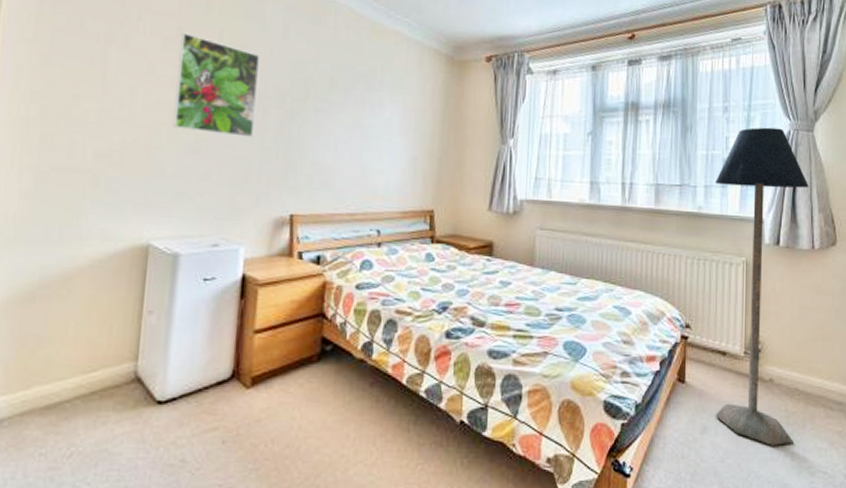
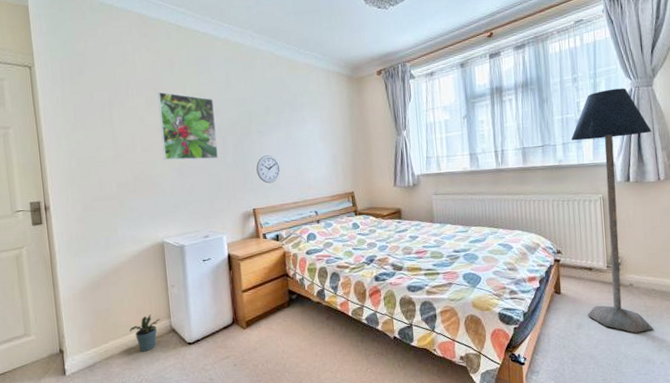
potted plant: none [68,352,121,409] -> present [129,315,160,352]
wall clock: none [304,143,339,183] -> present [256,155,281,184]

